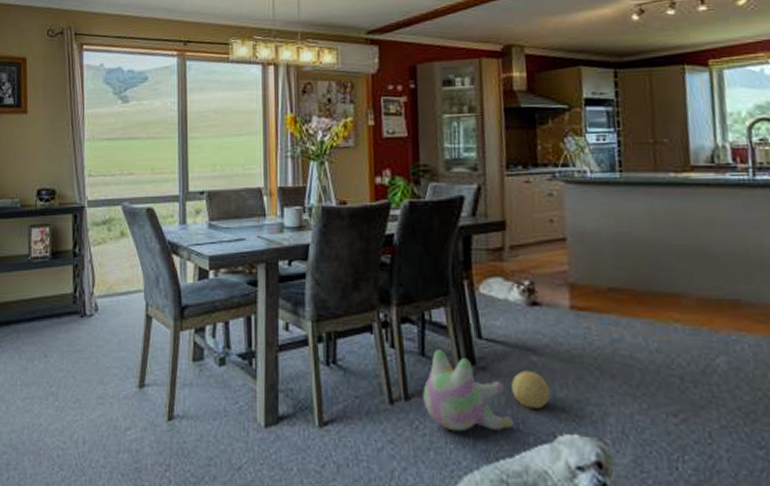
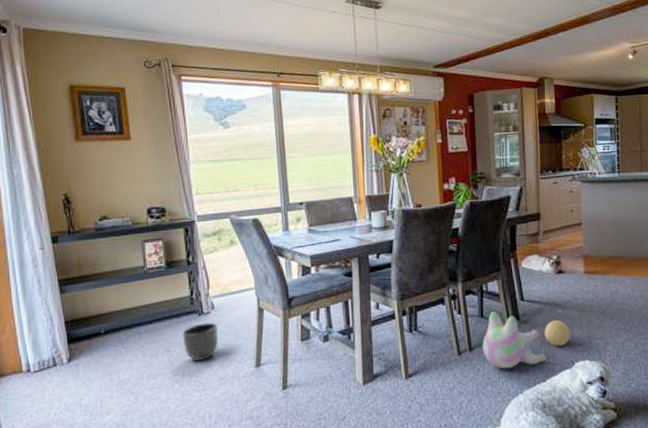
planter: none [61,326,99,372] -> present [182,322,218,361]

